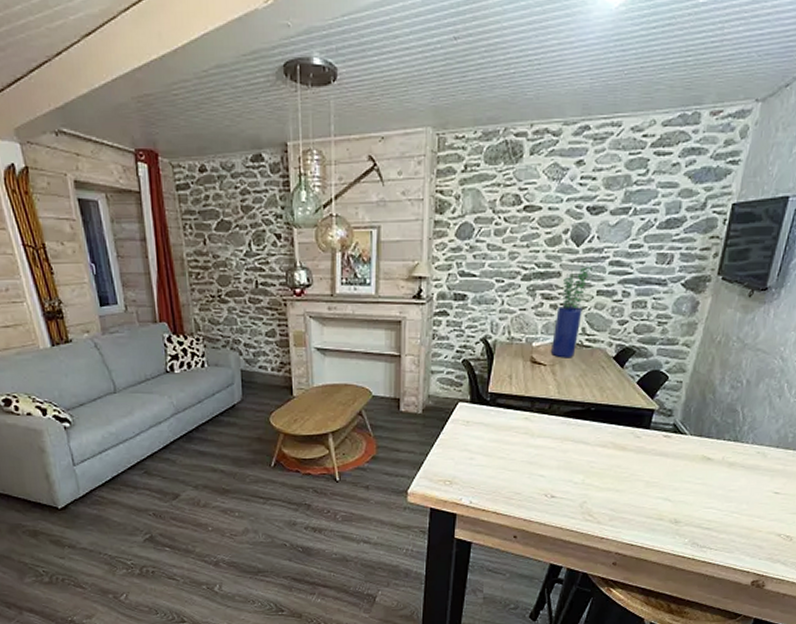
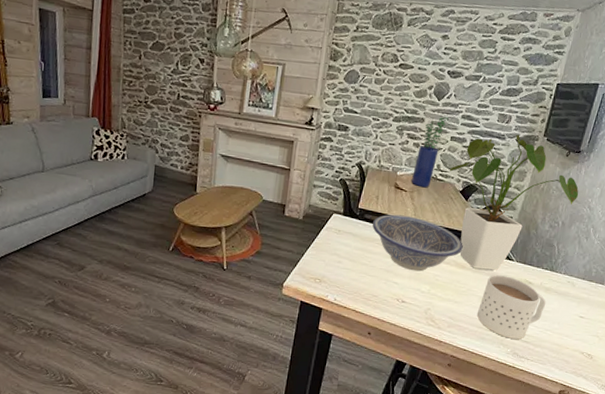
decorative bowl: none [506,394,622,460] -> present [372,214,463,272]
house plant: none [597,277,767,449] -> present [449,134,579,271]
mug: none [645,452,731,527] -> present [477,274,546,339]

